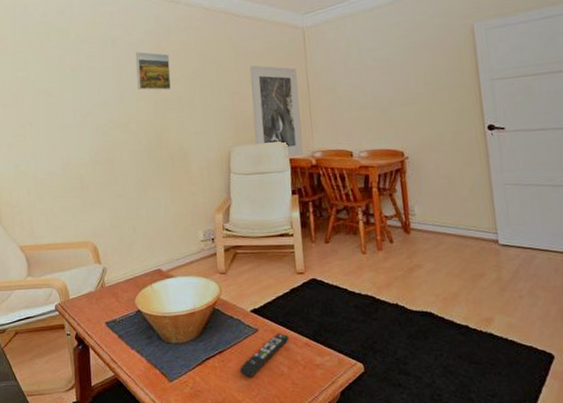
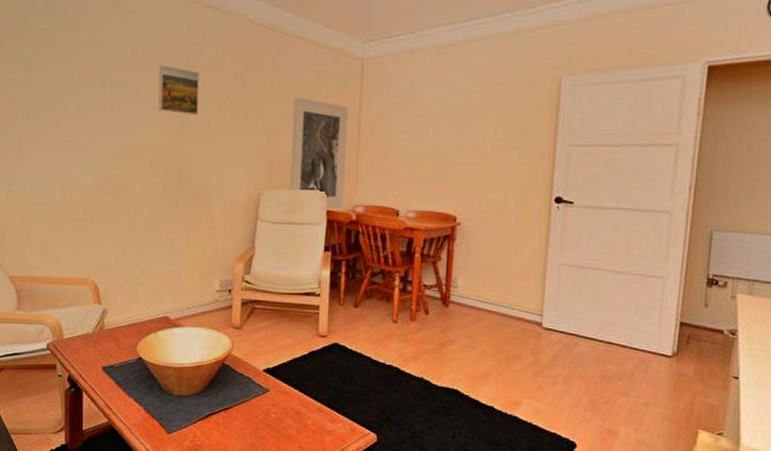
remote control: present [239,333,289,377] -> none [244,396,301,437]

